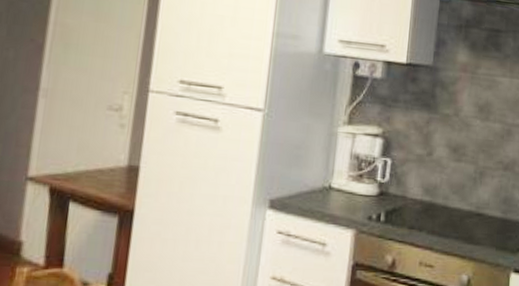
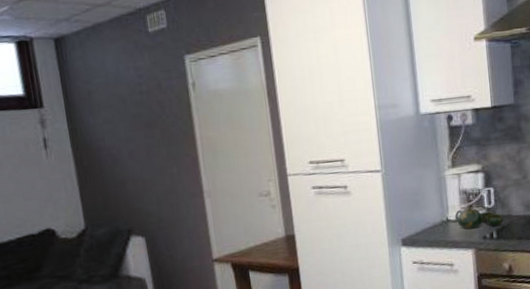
tea set: none [340,174,397,207] -> present [455,205,504,229]

